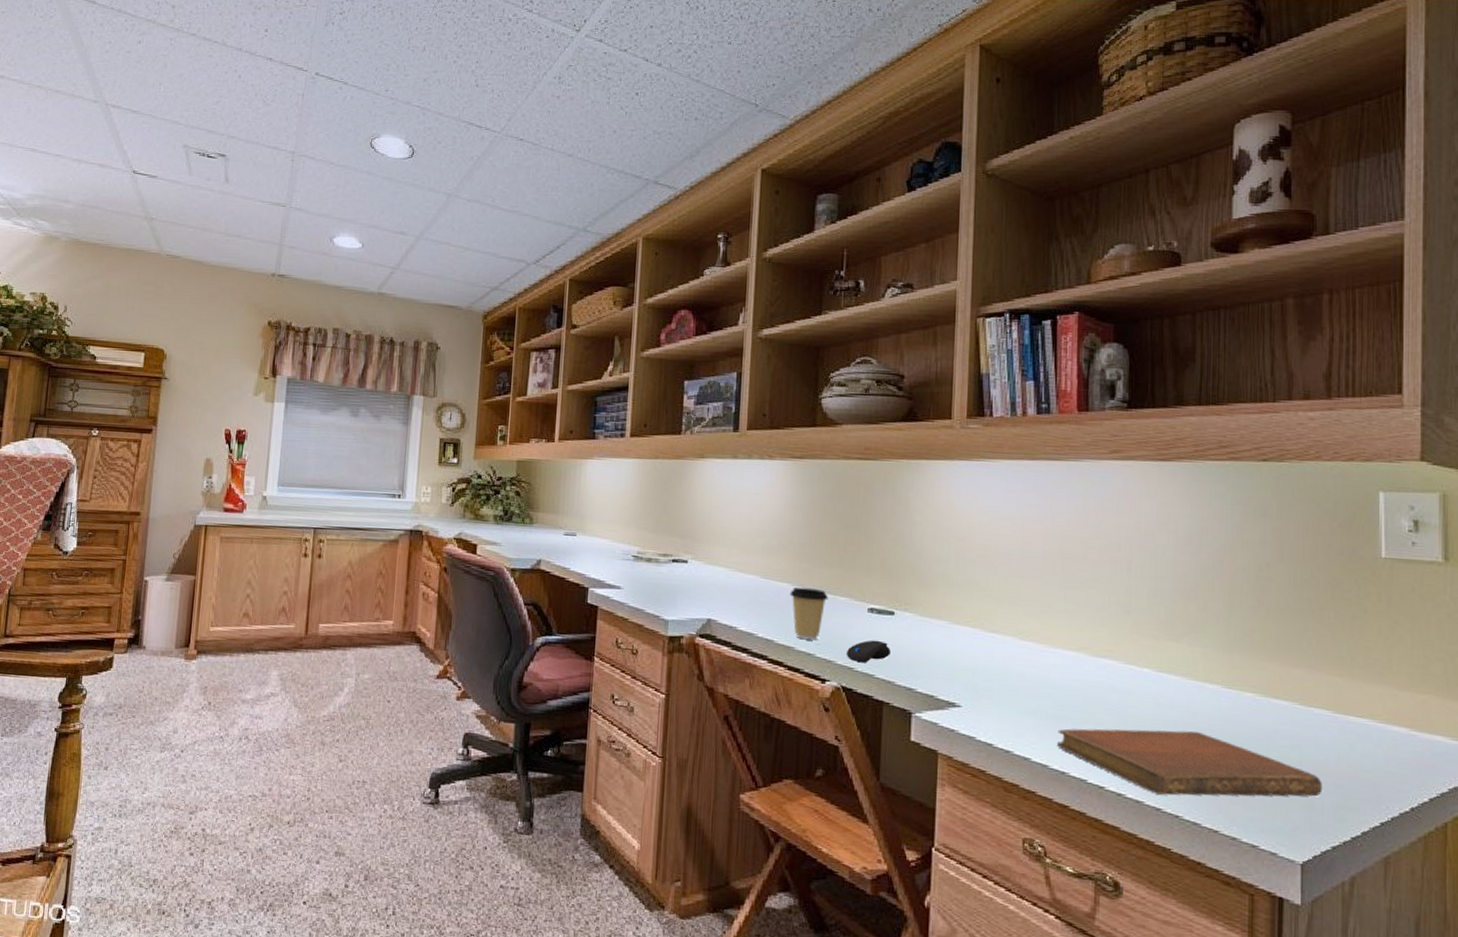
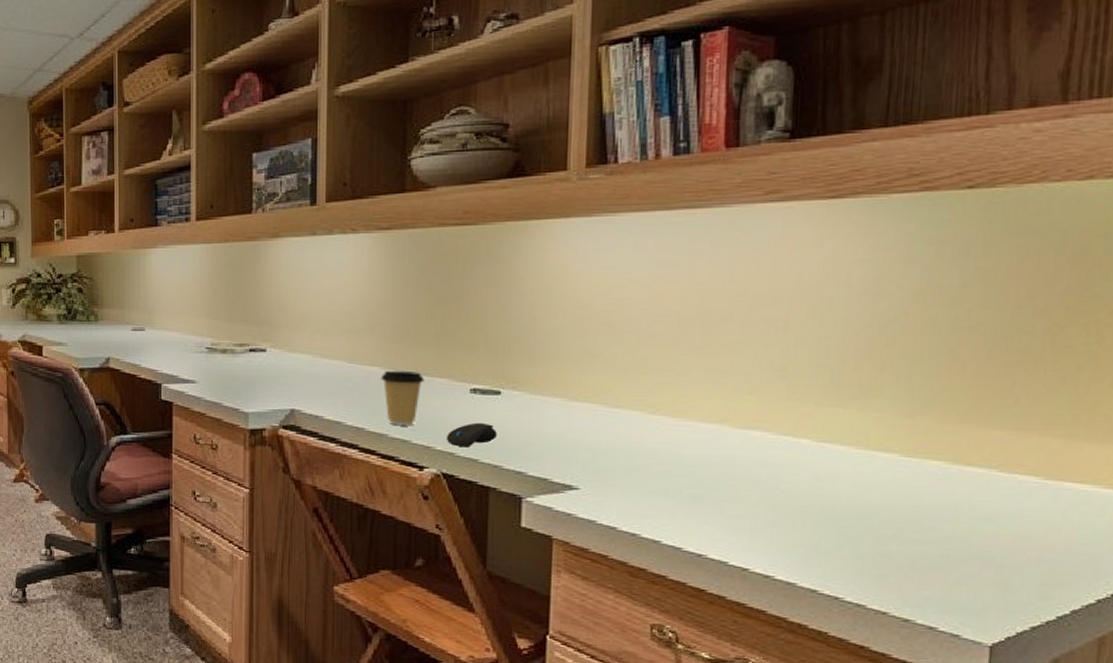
notebook: present [1056,728,1322,797] -> none [691,505,1023,576]

